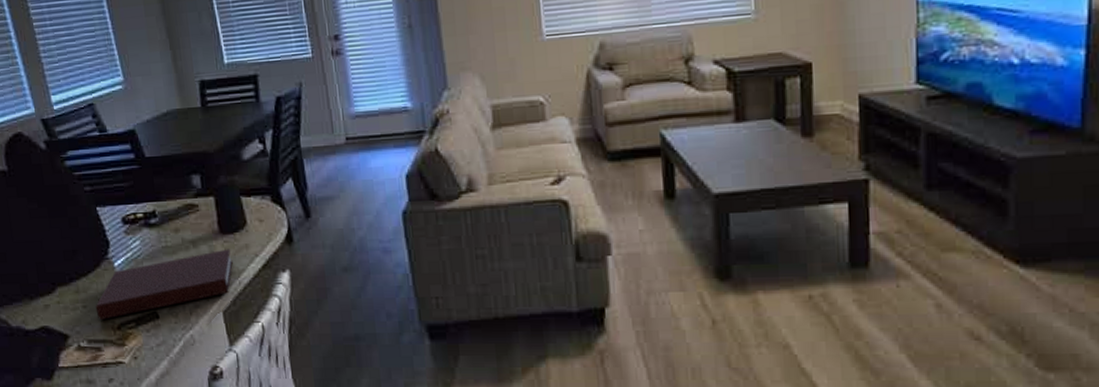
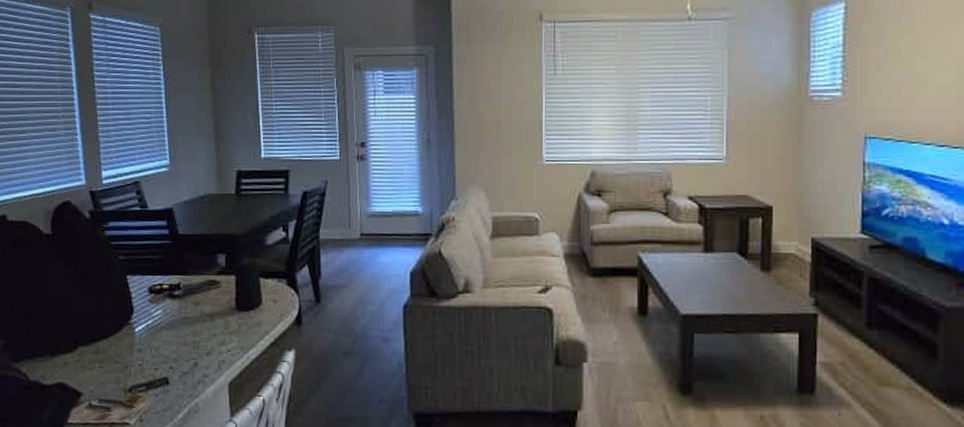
notebook: present [95,248,233,321] -> none [111,324,244,382]

